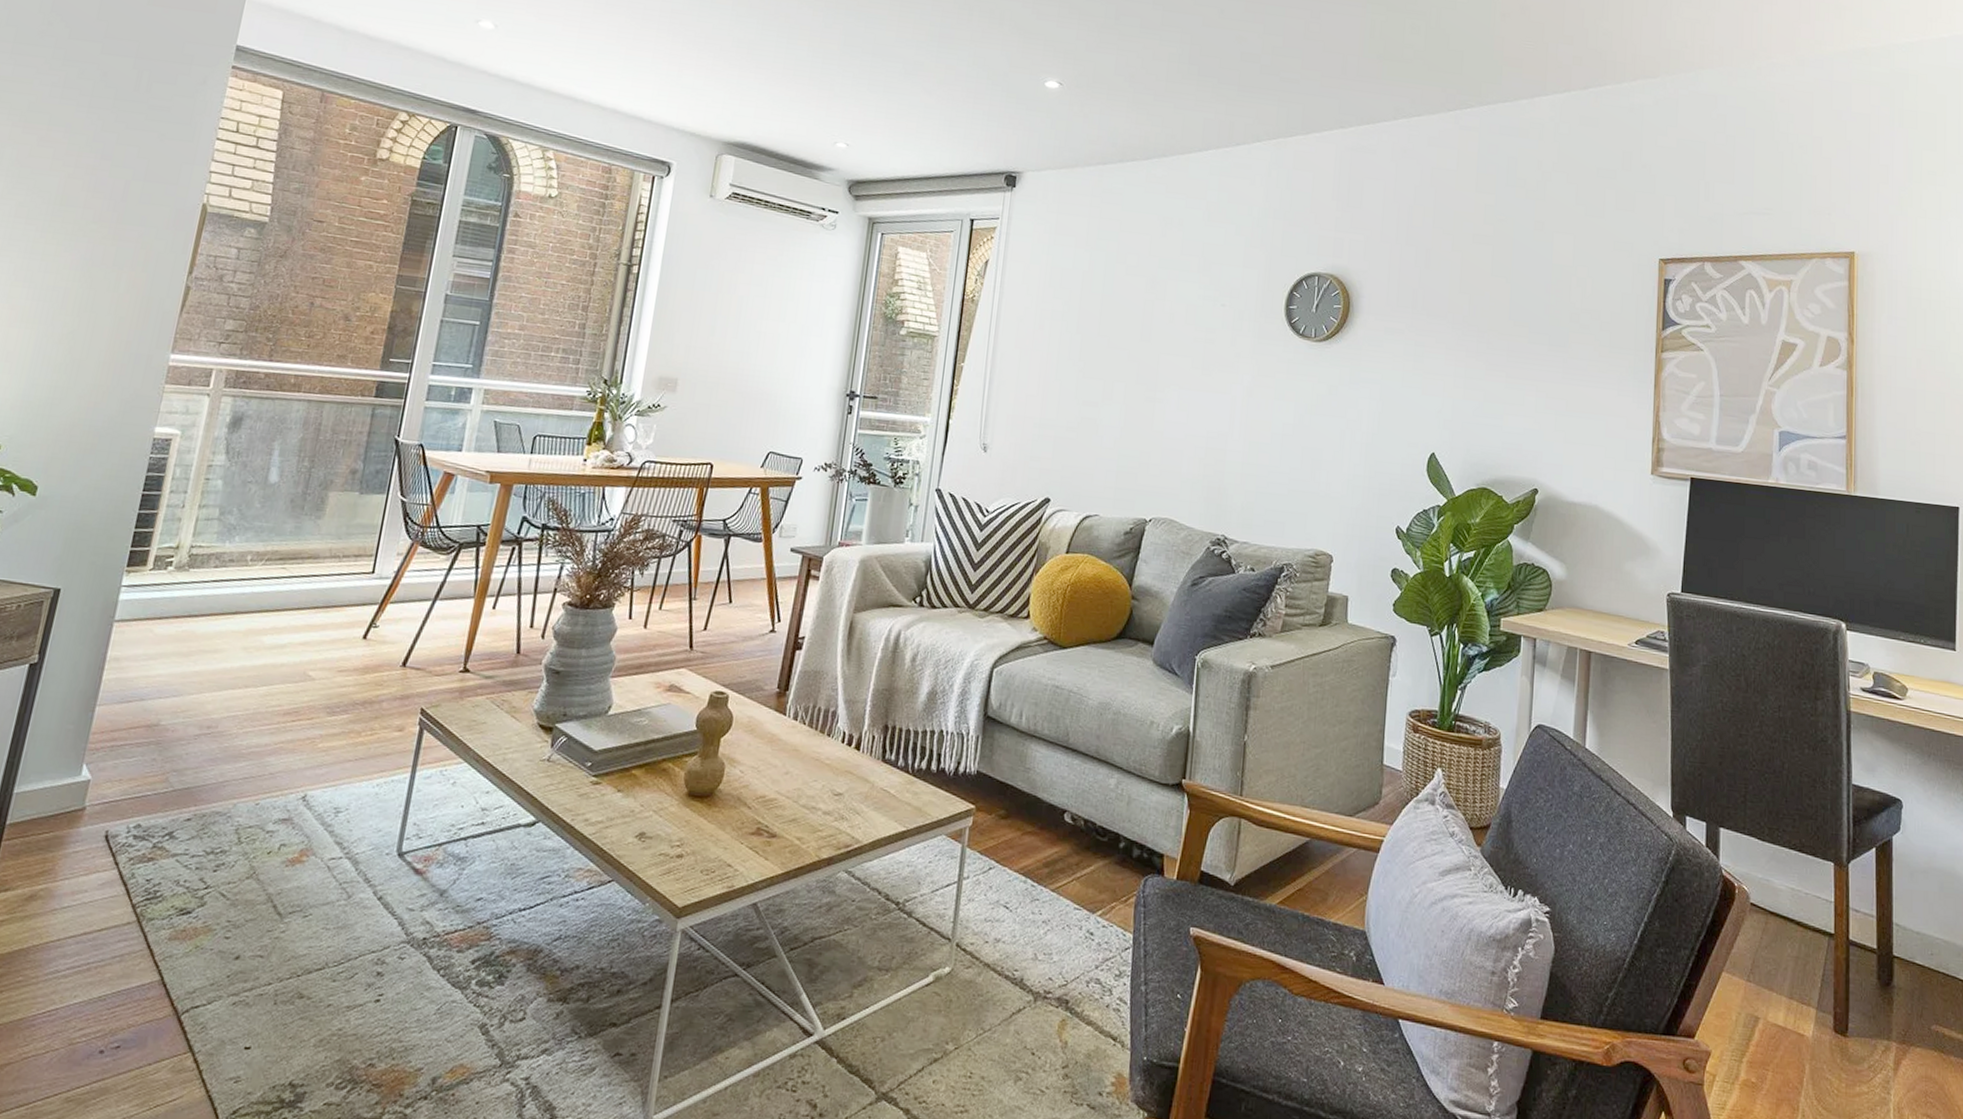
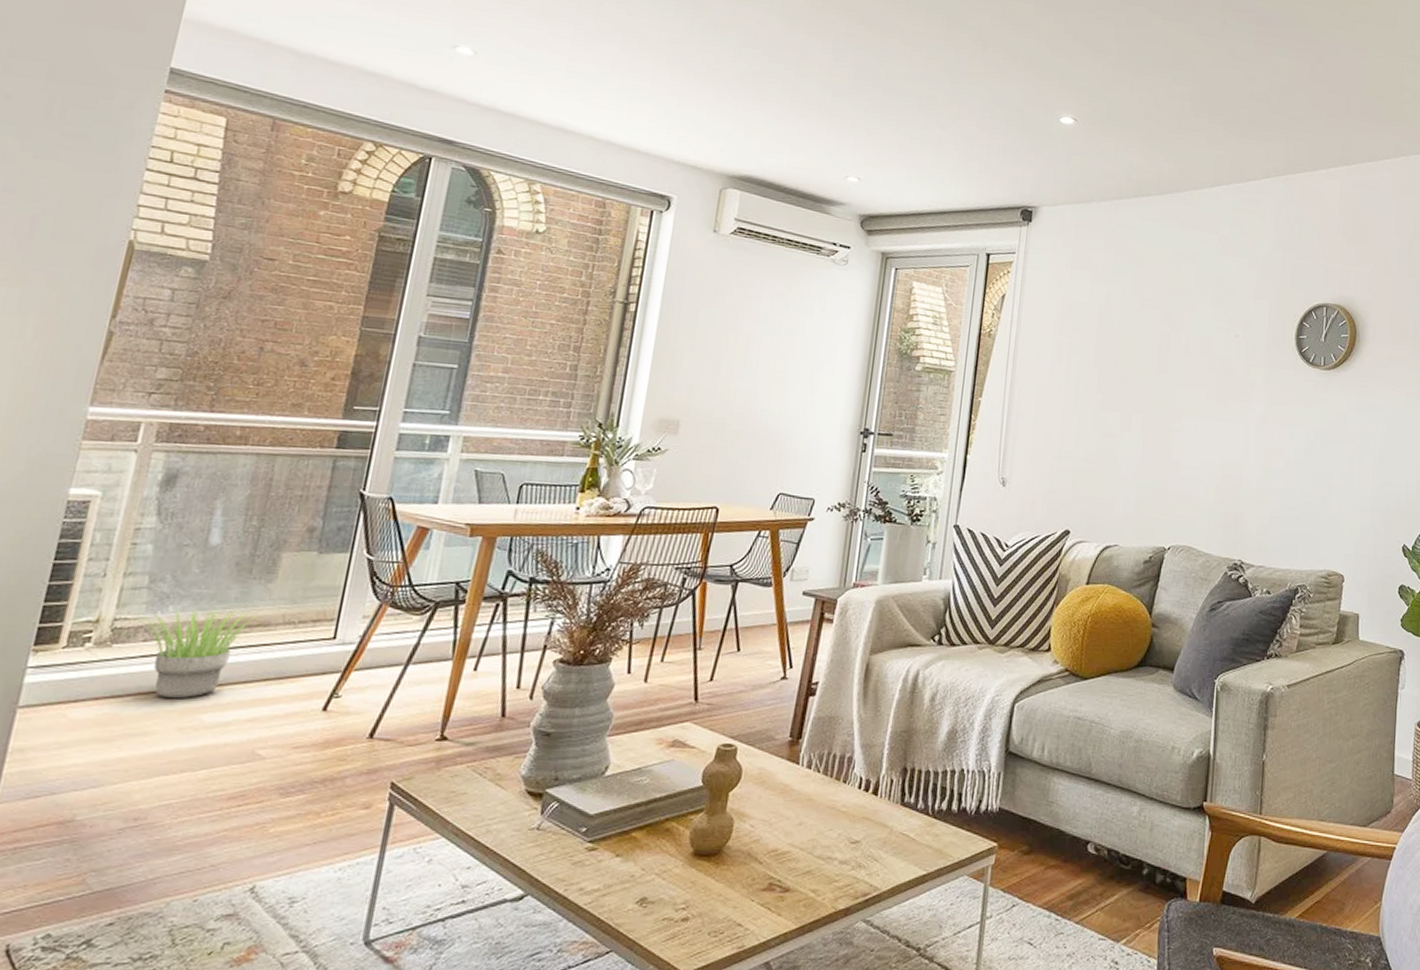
potted plant: none [213,540,309,621] -> present [142,609,258,699]

